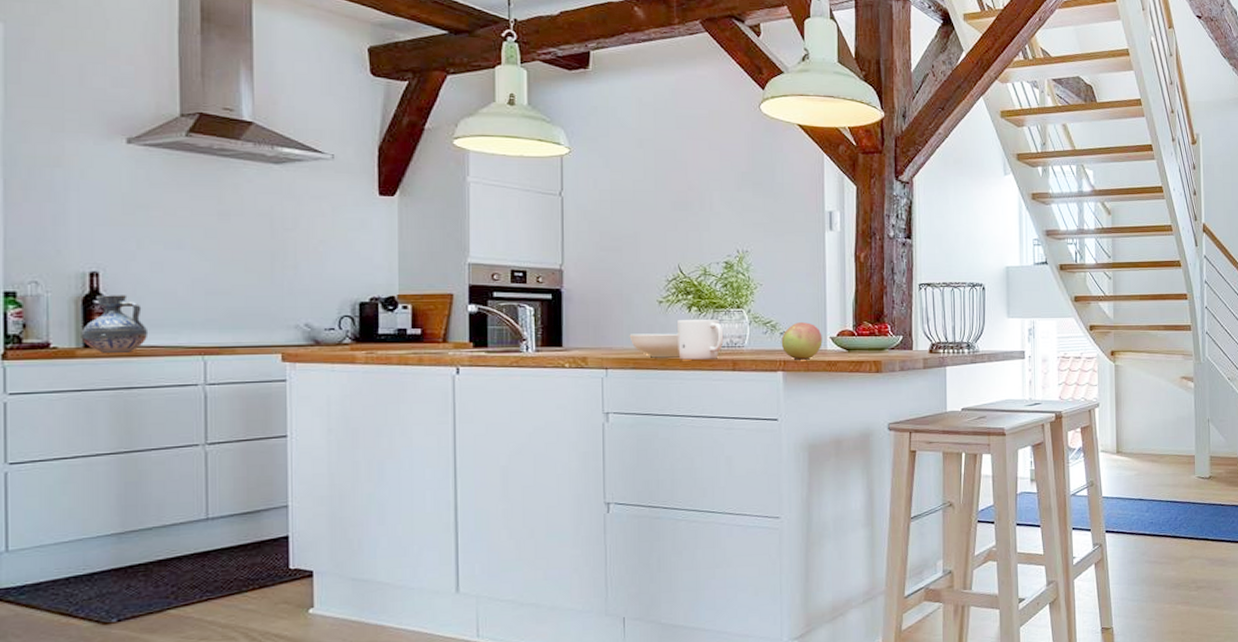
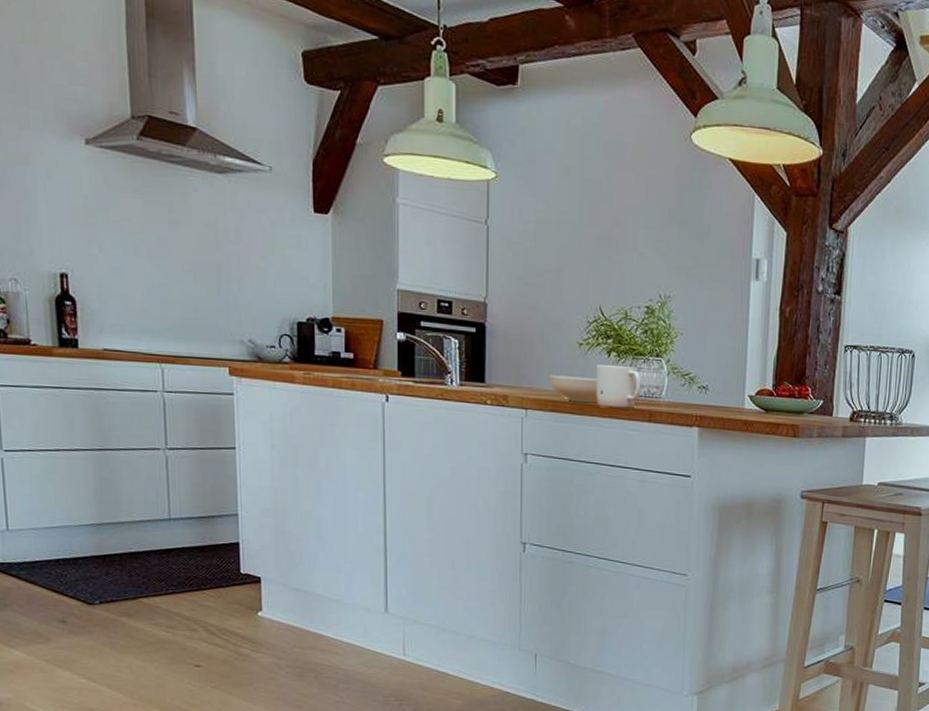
ceramic jug: present [81,295,149,354] -> none [55,296,113,355]
fruit: present [781,322,822,360] -> none [698,377,741,417]

